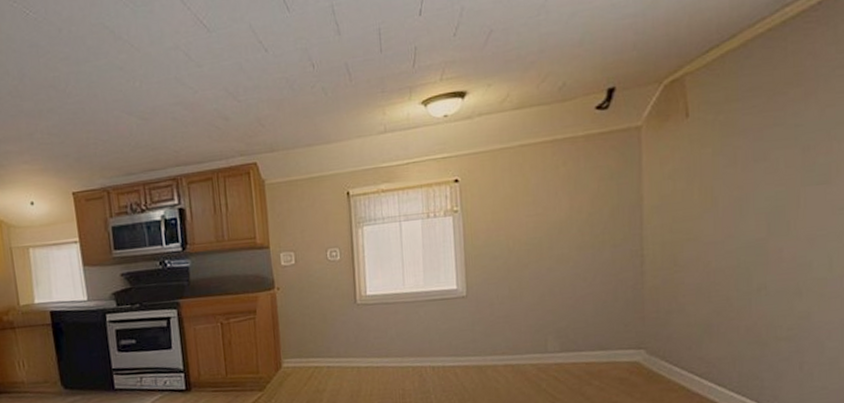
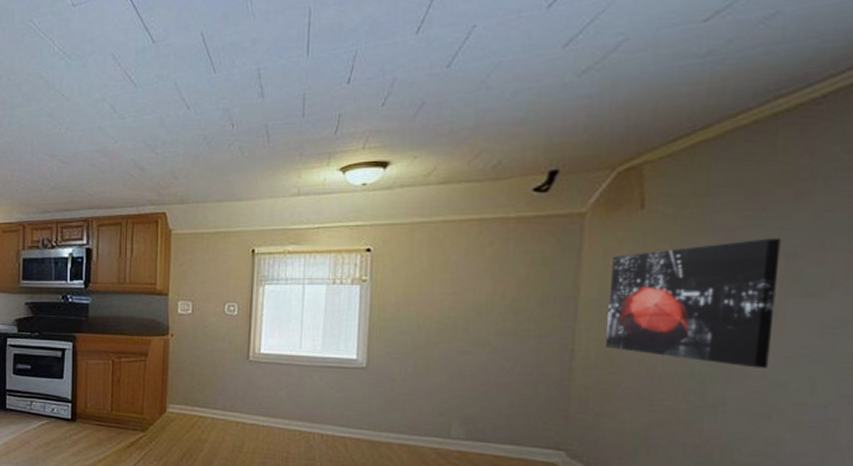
wall art: none [667,134,798,253] -> present [606,238,781,368]

